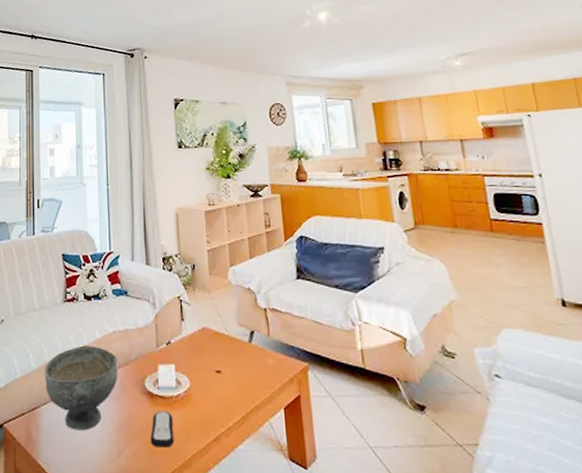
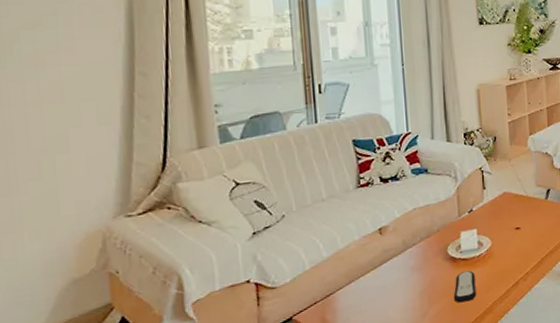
decorative bowl: present [44,345,118,431] -> none [337,225,420,306]

